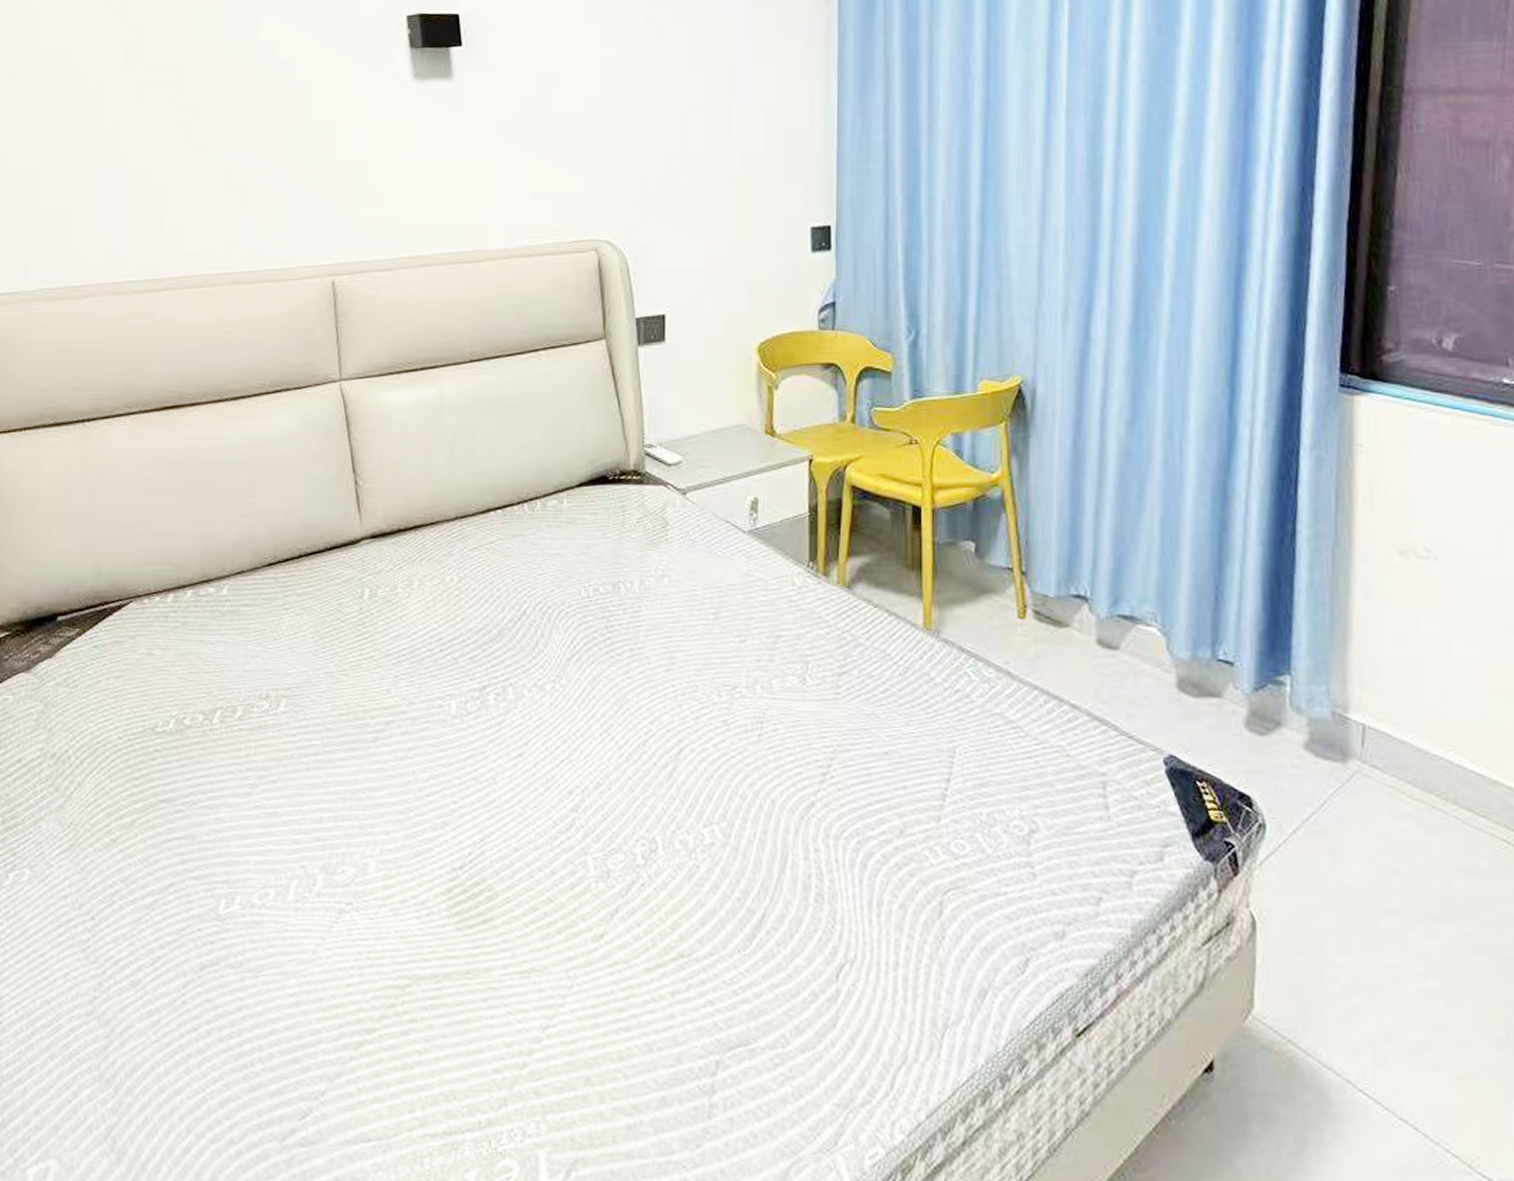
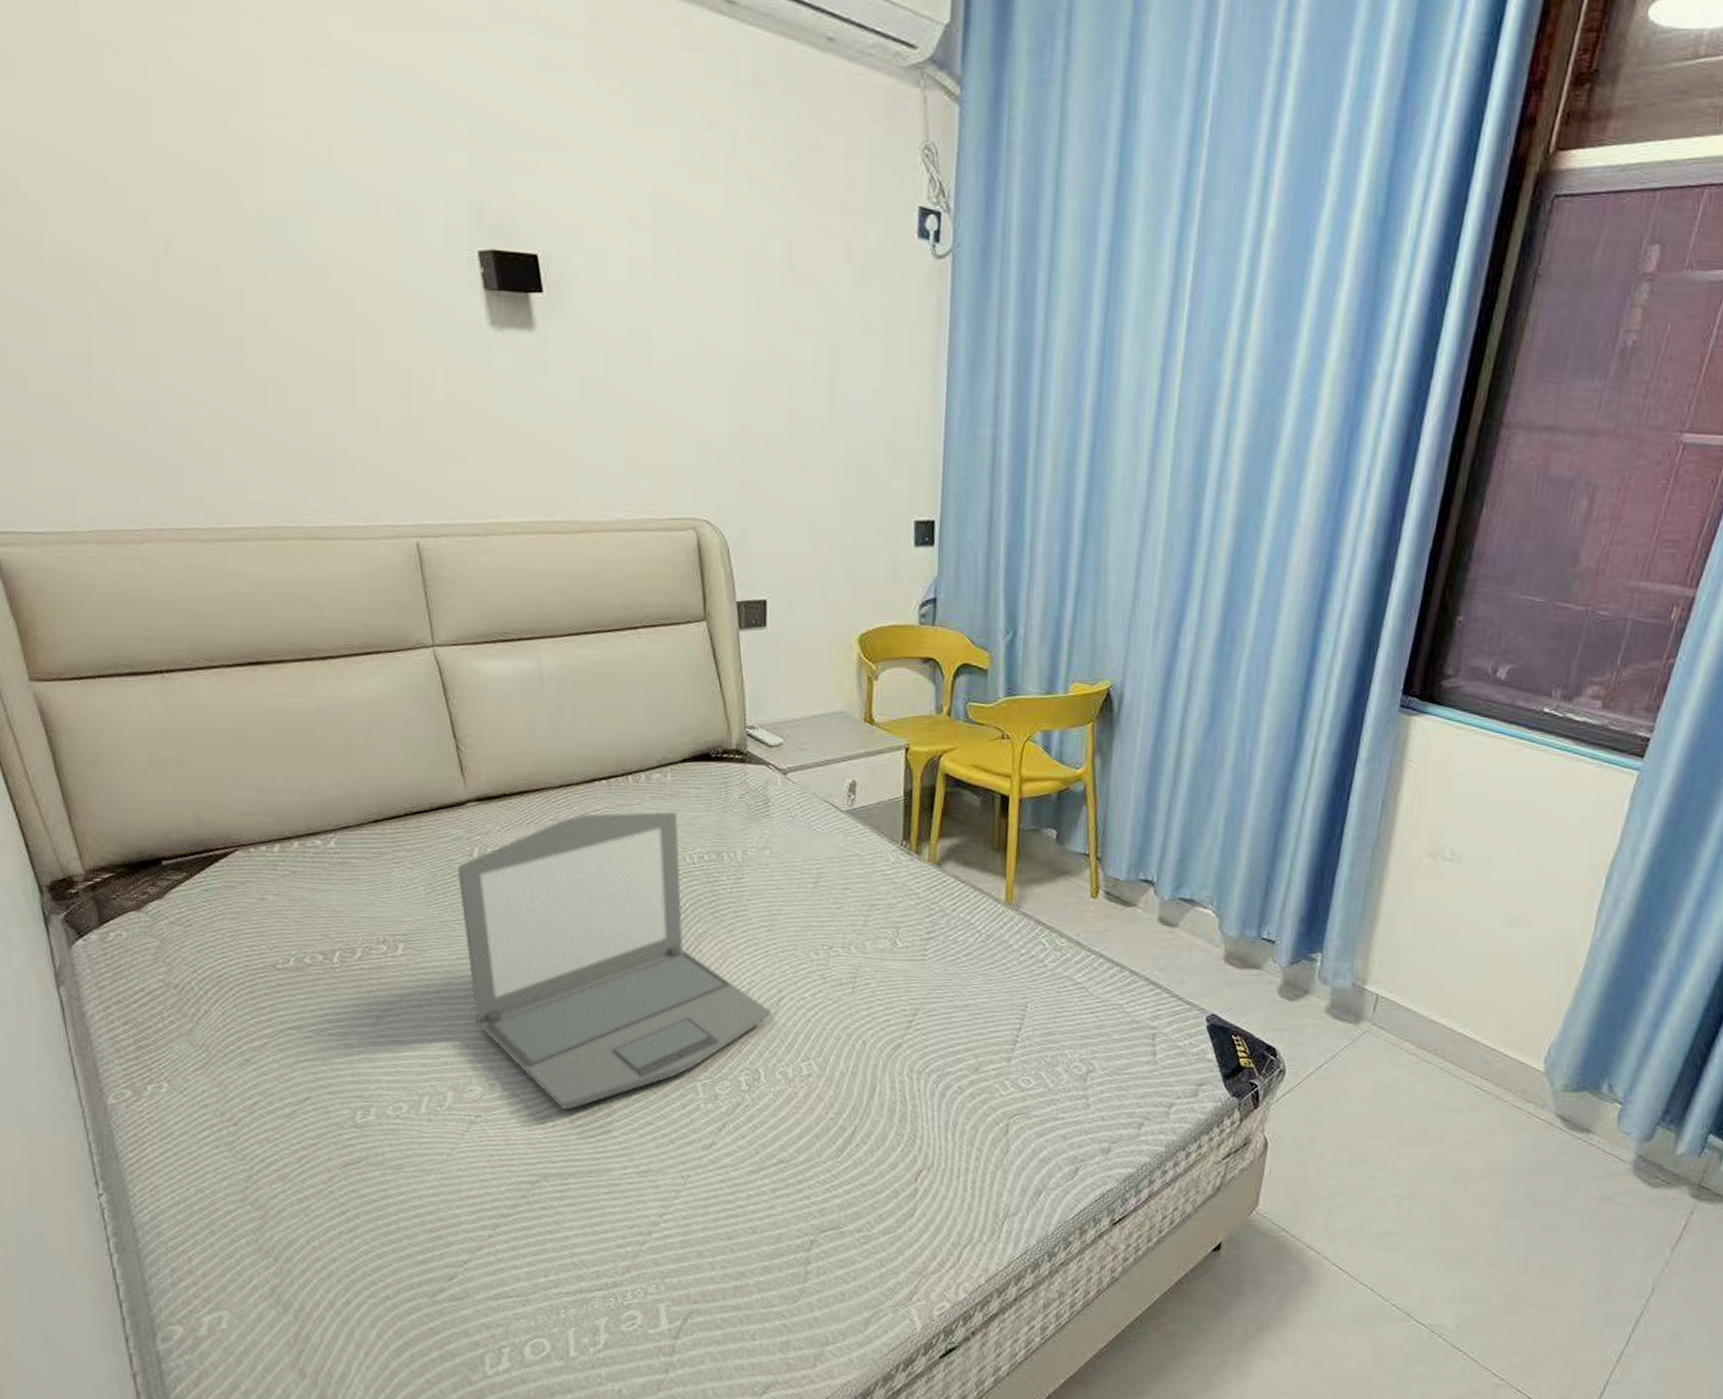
laptop: none [347,540,670,895] -> present [458,811,771,1111]

